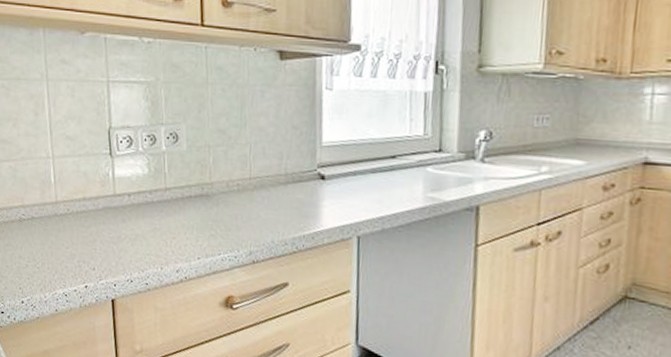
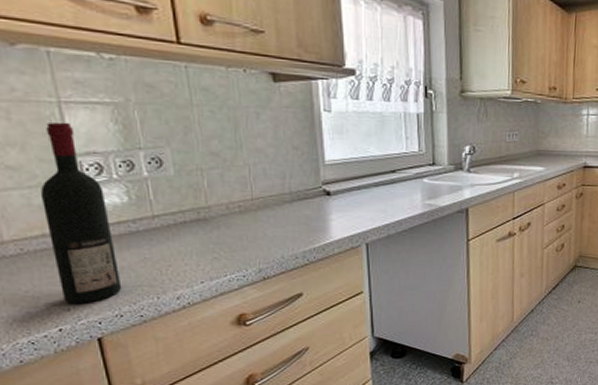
wine bottle: none [86,99,135,265] -> present [40,122,122,304]

